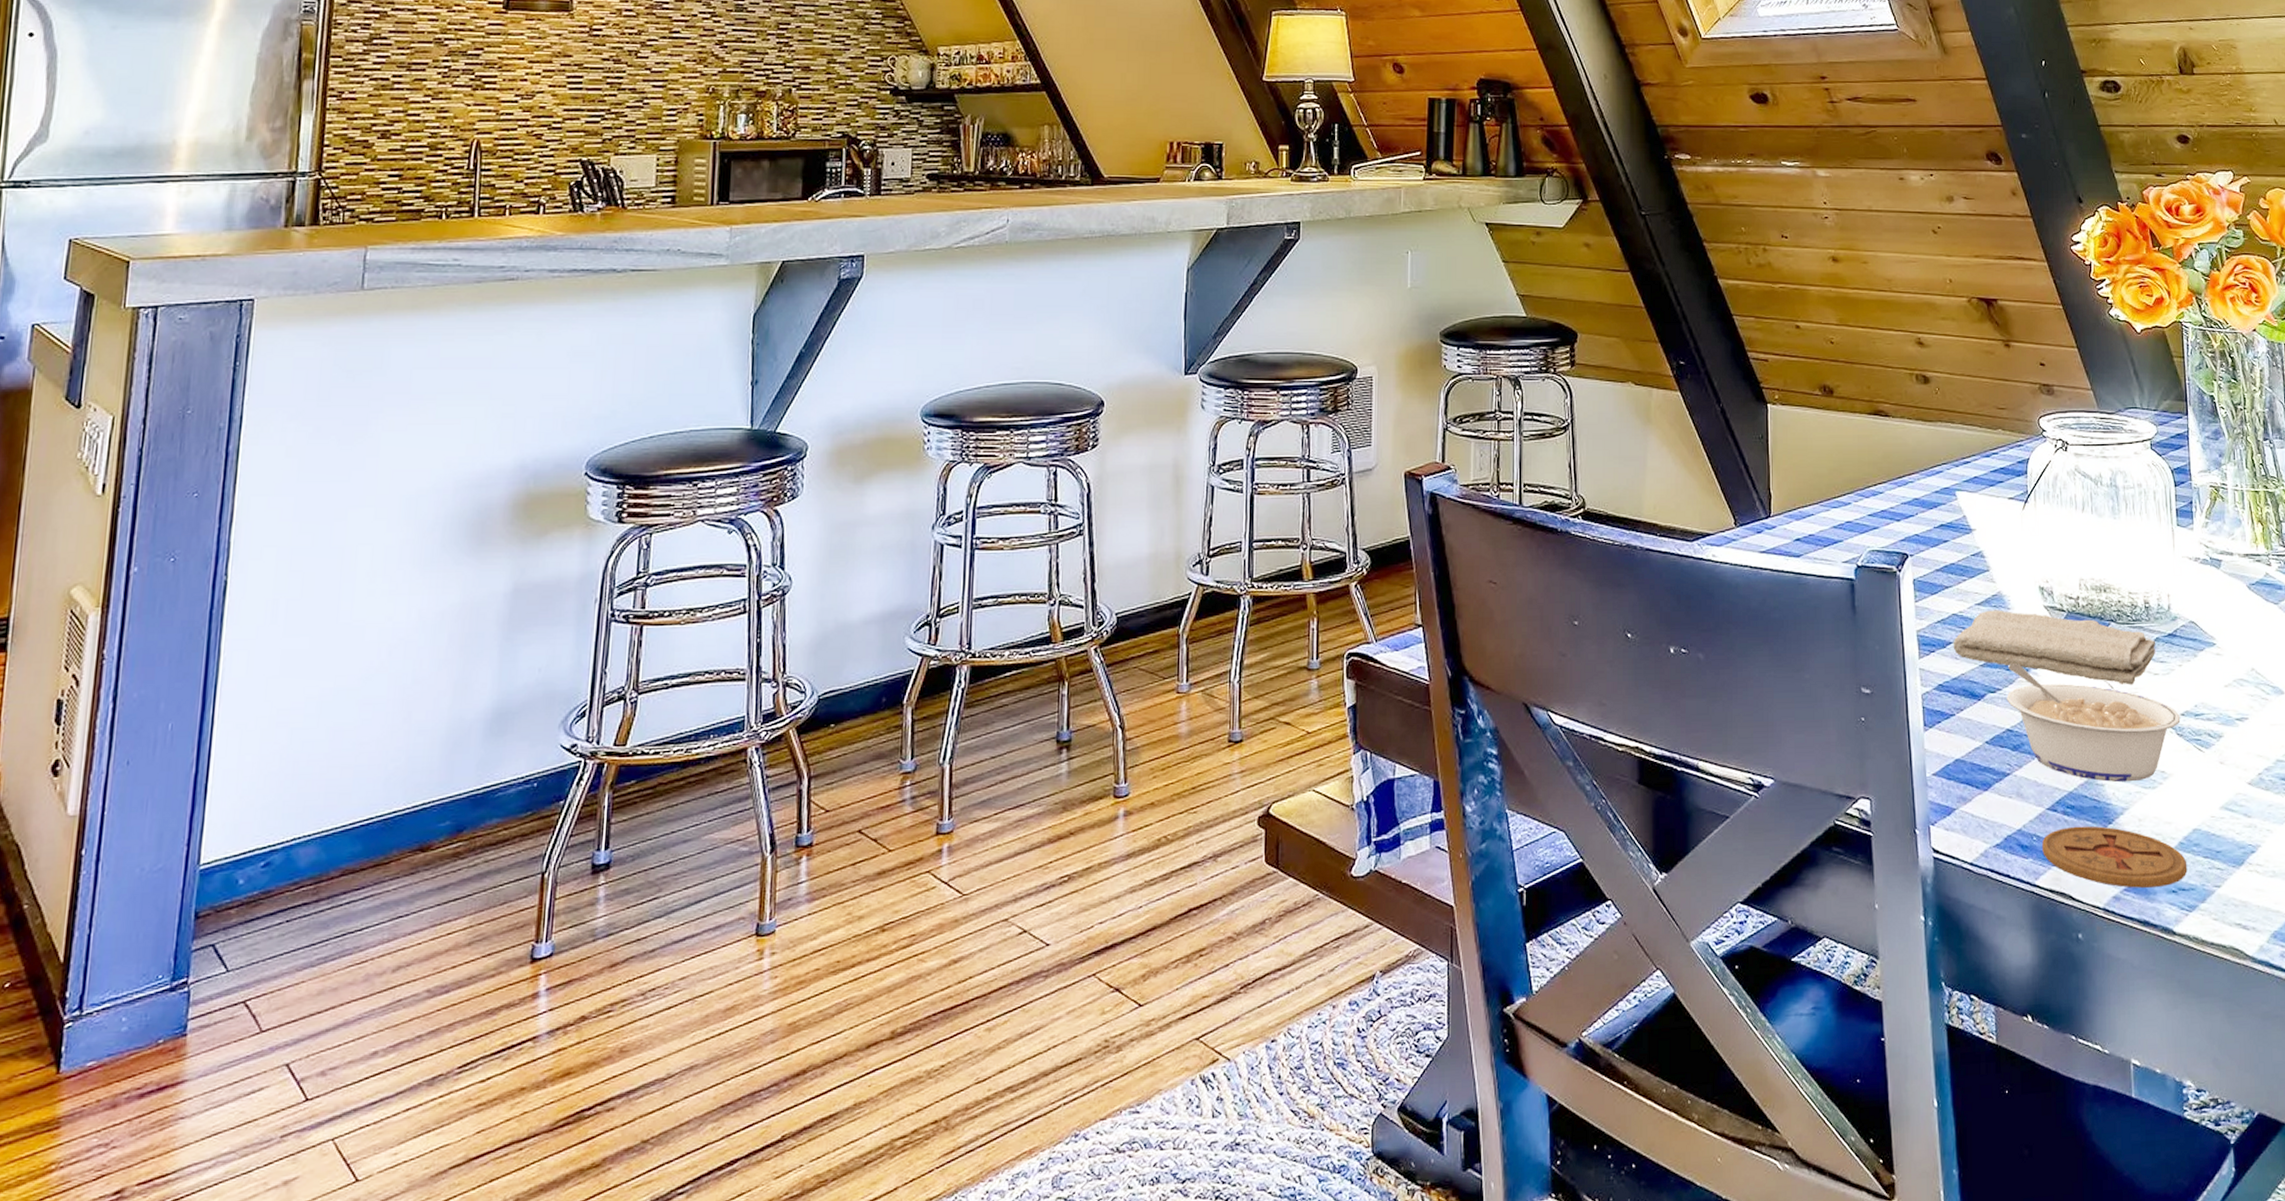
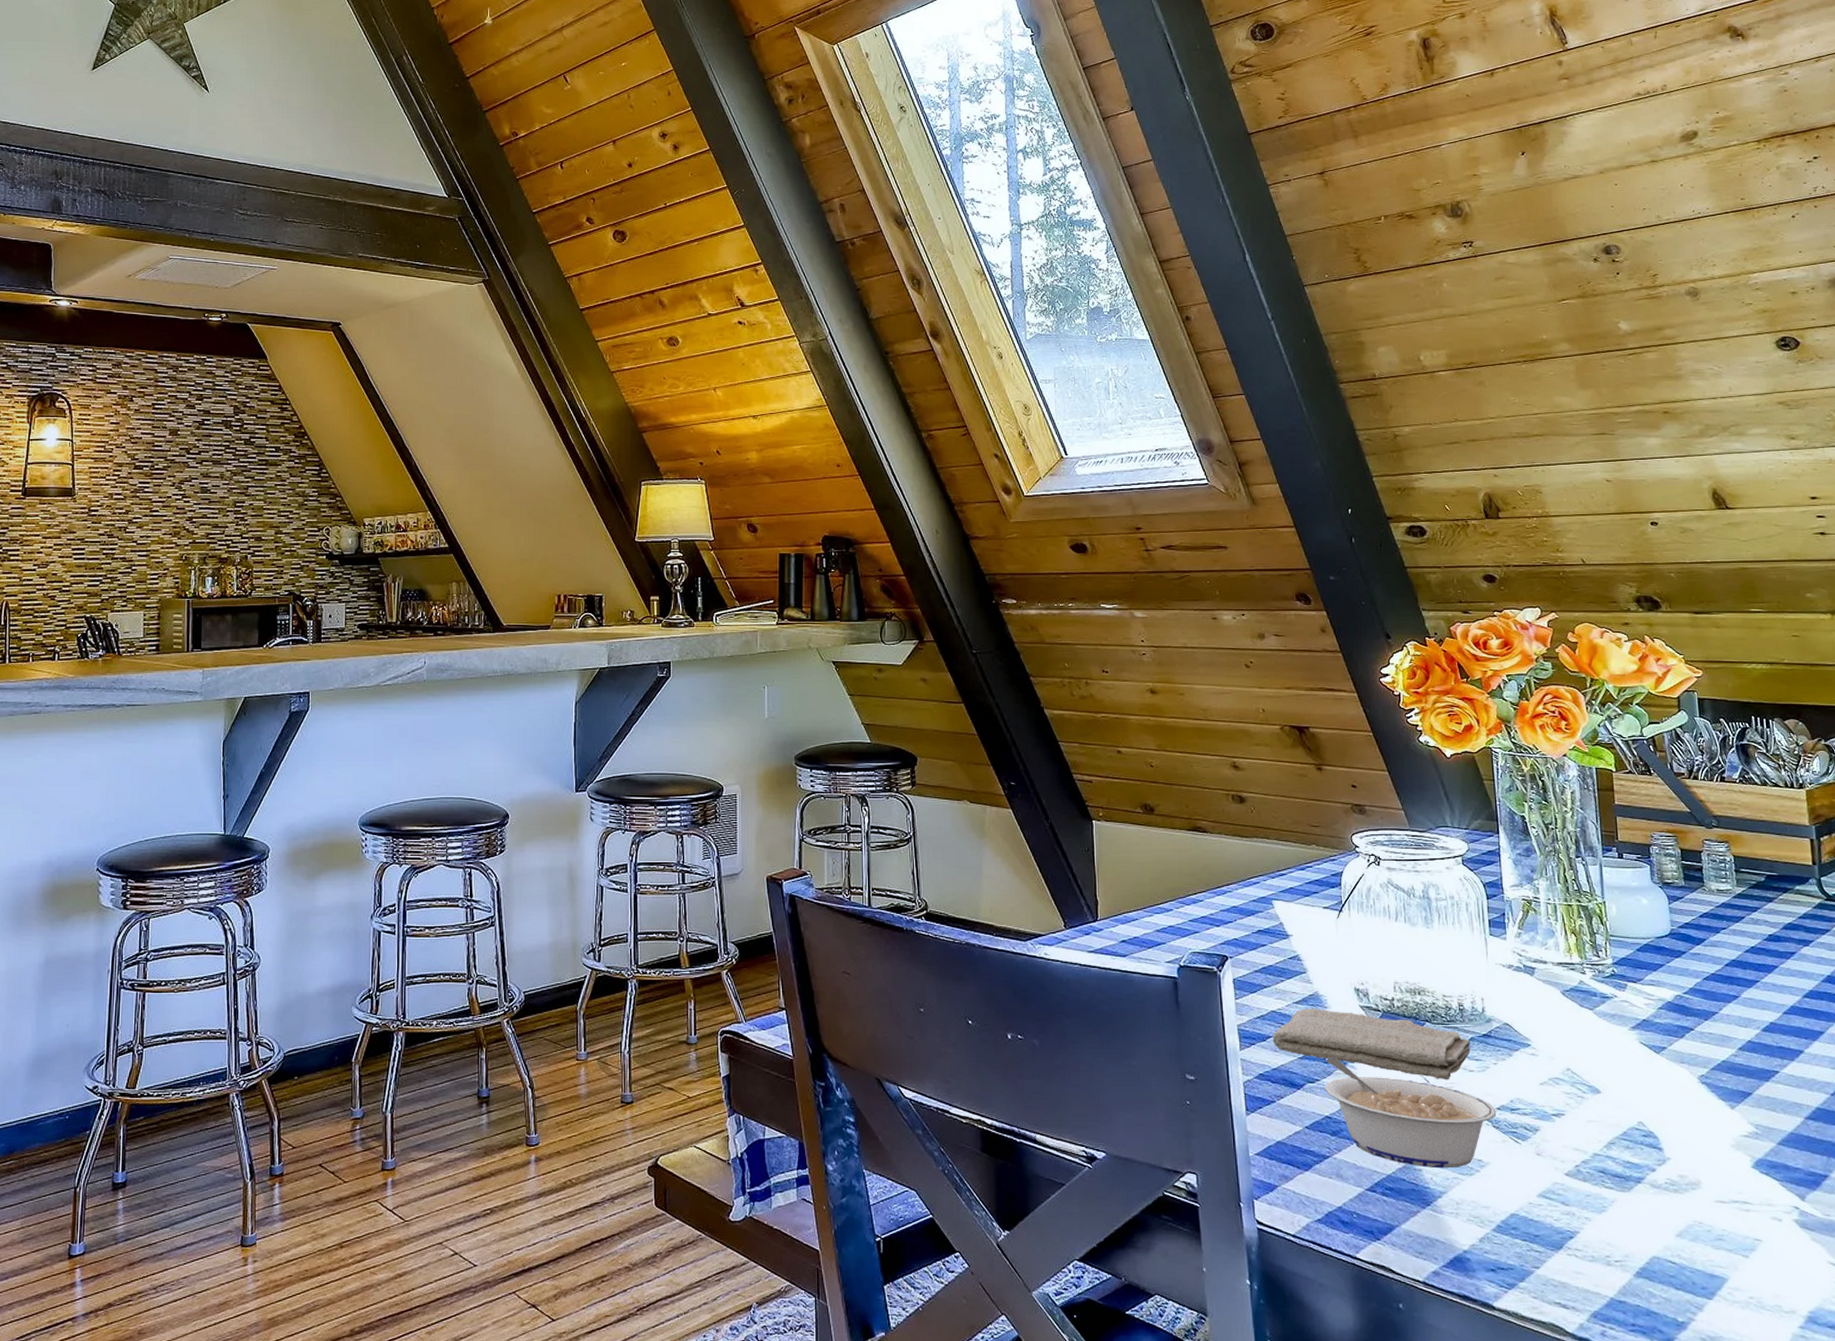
coaster: present [2042,825,2188,888] -> none [1362,1206,1506,1265]

